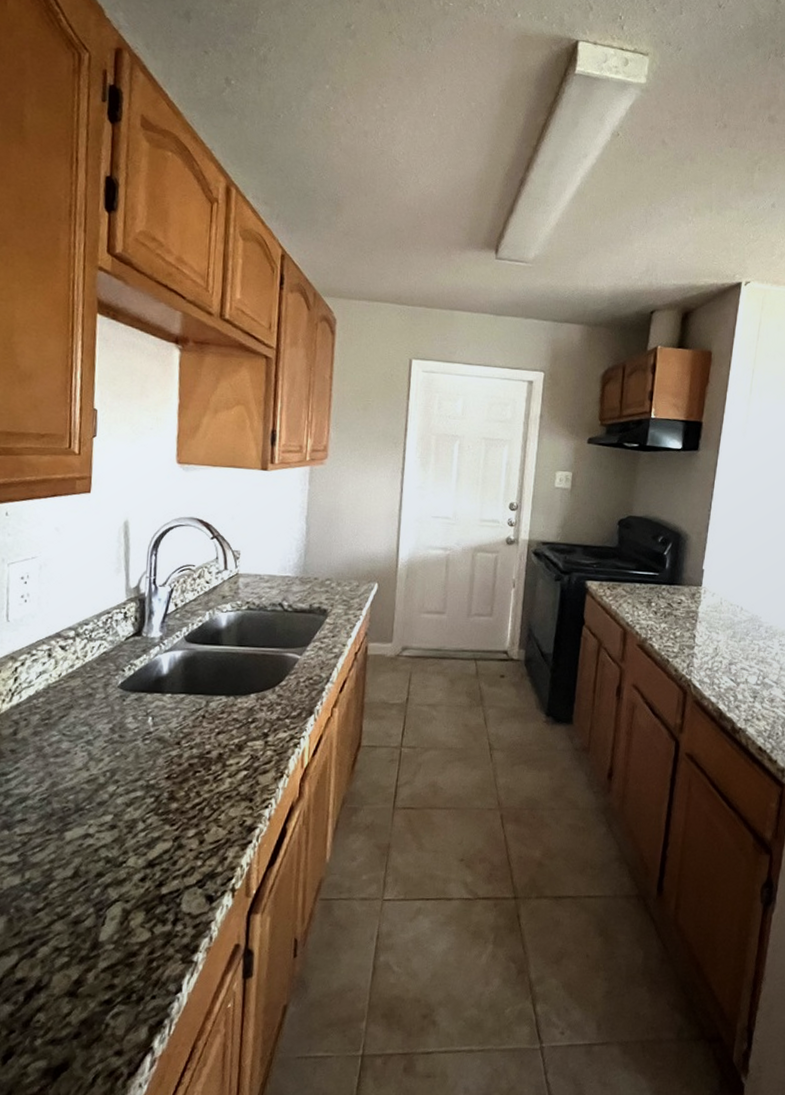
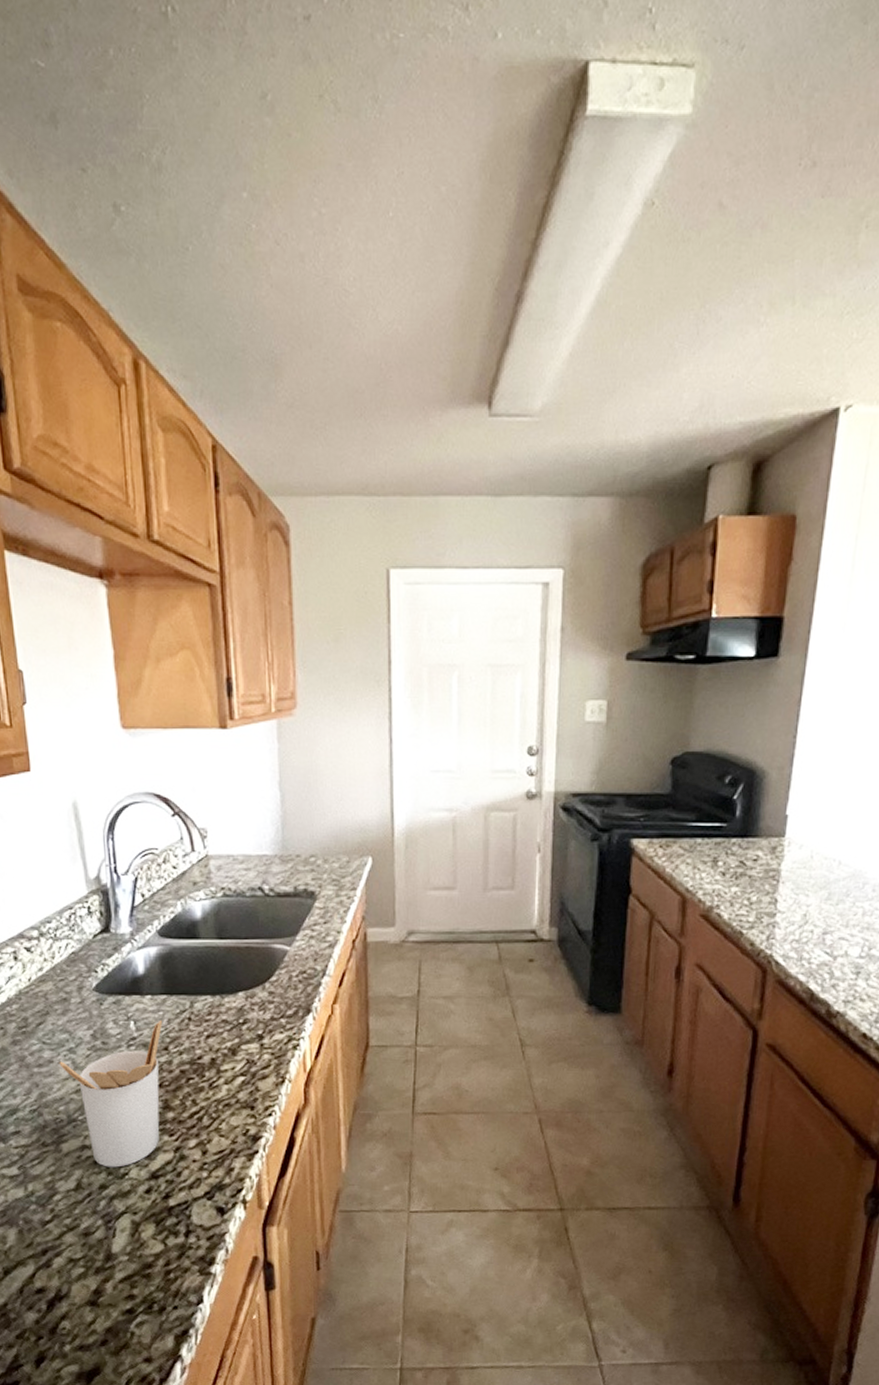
utensil holder: none [75,716,179,856] -> present [59,1019,163,1168]

